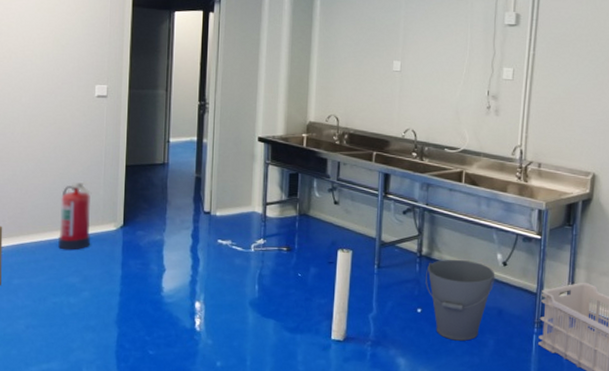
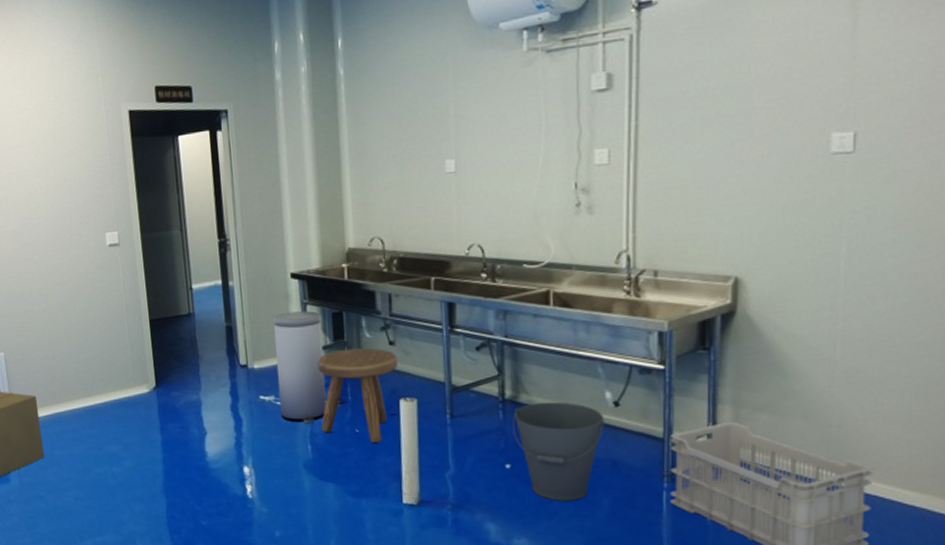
fire extinguisher: present [58,180,92,250] -> none [87,340,125,417]
pedal bin: none [234,169,280,267] -> present [274,311,327,424]
stool: none [269,204,340,286] -> present [317,348,398,443]

